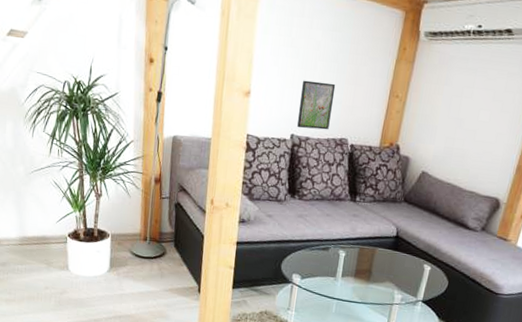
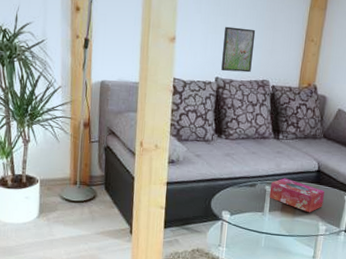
tissue box: none [342,242,402,280] -> present [269,178,325,213]

